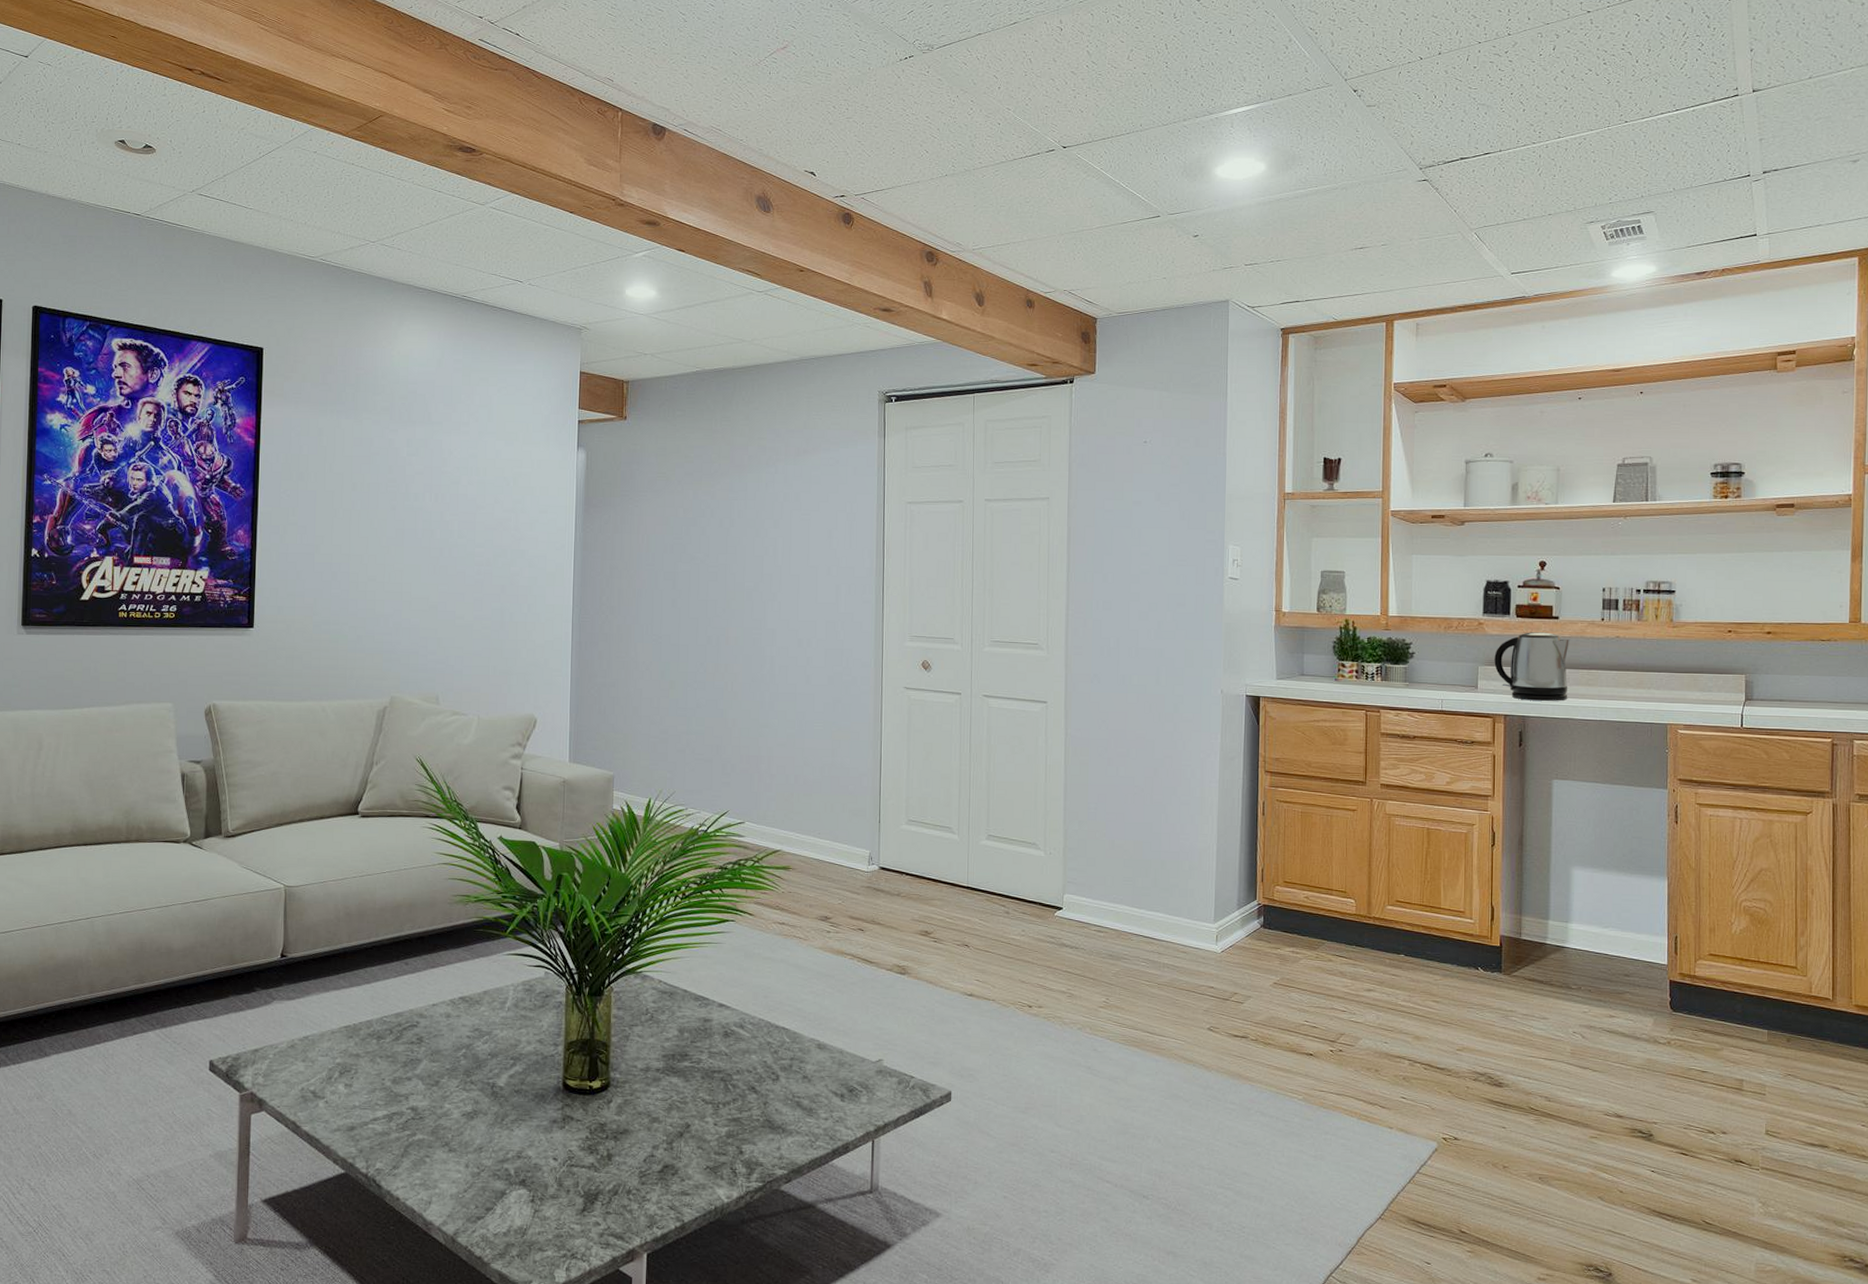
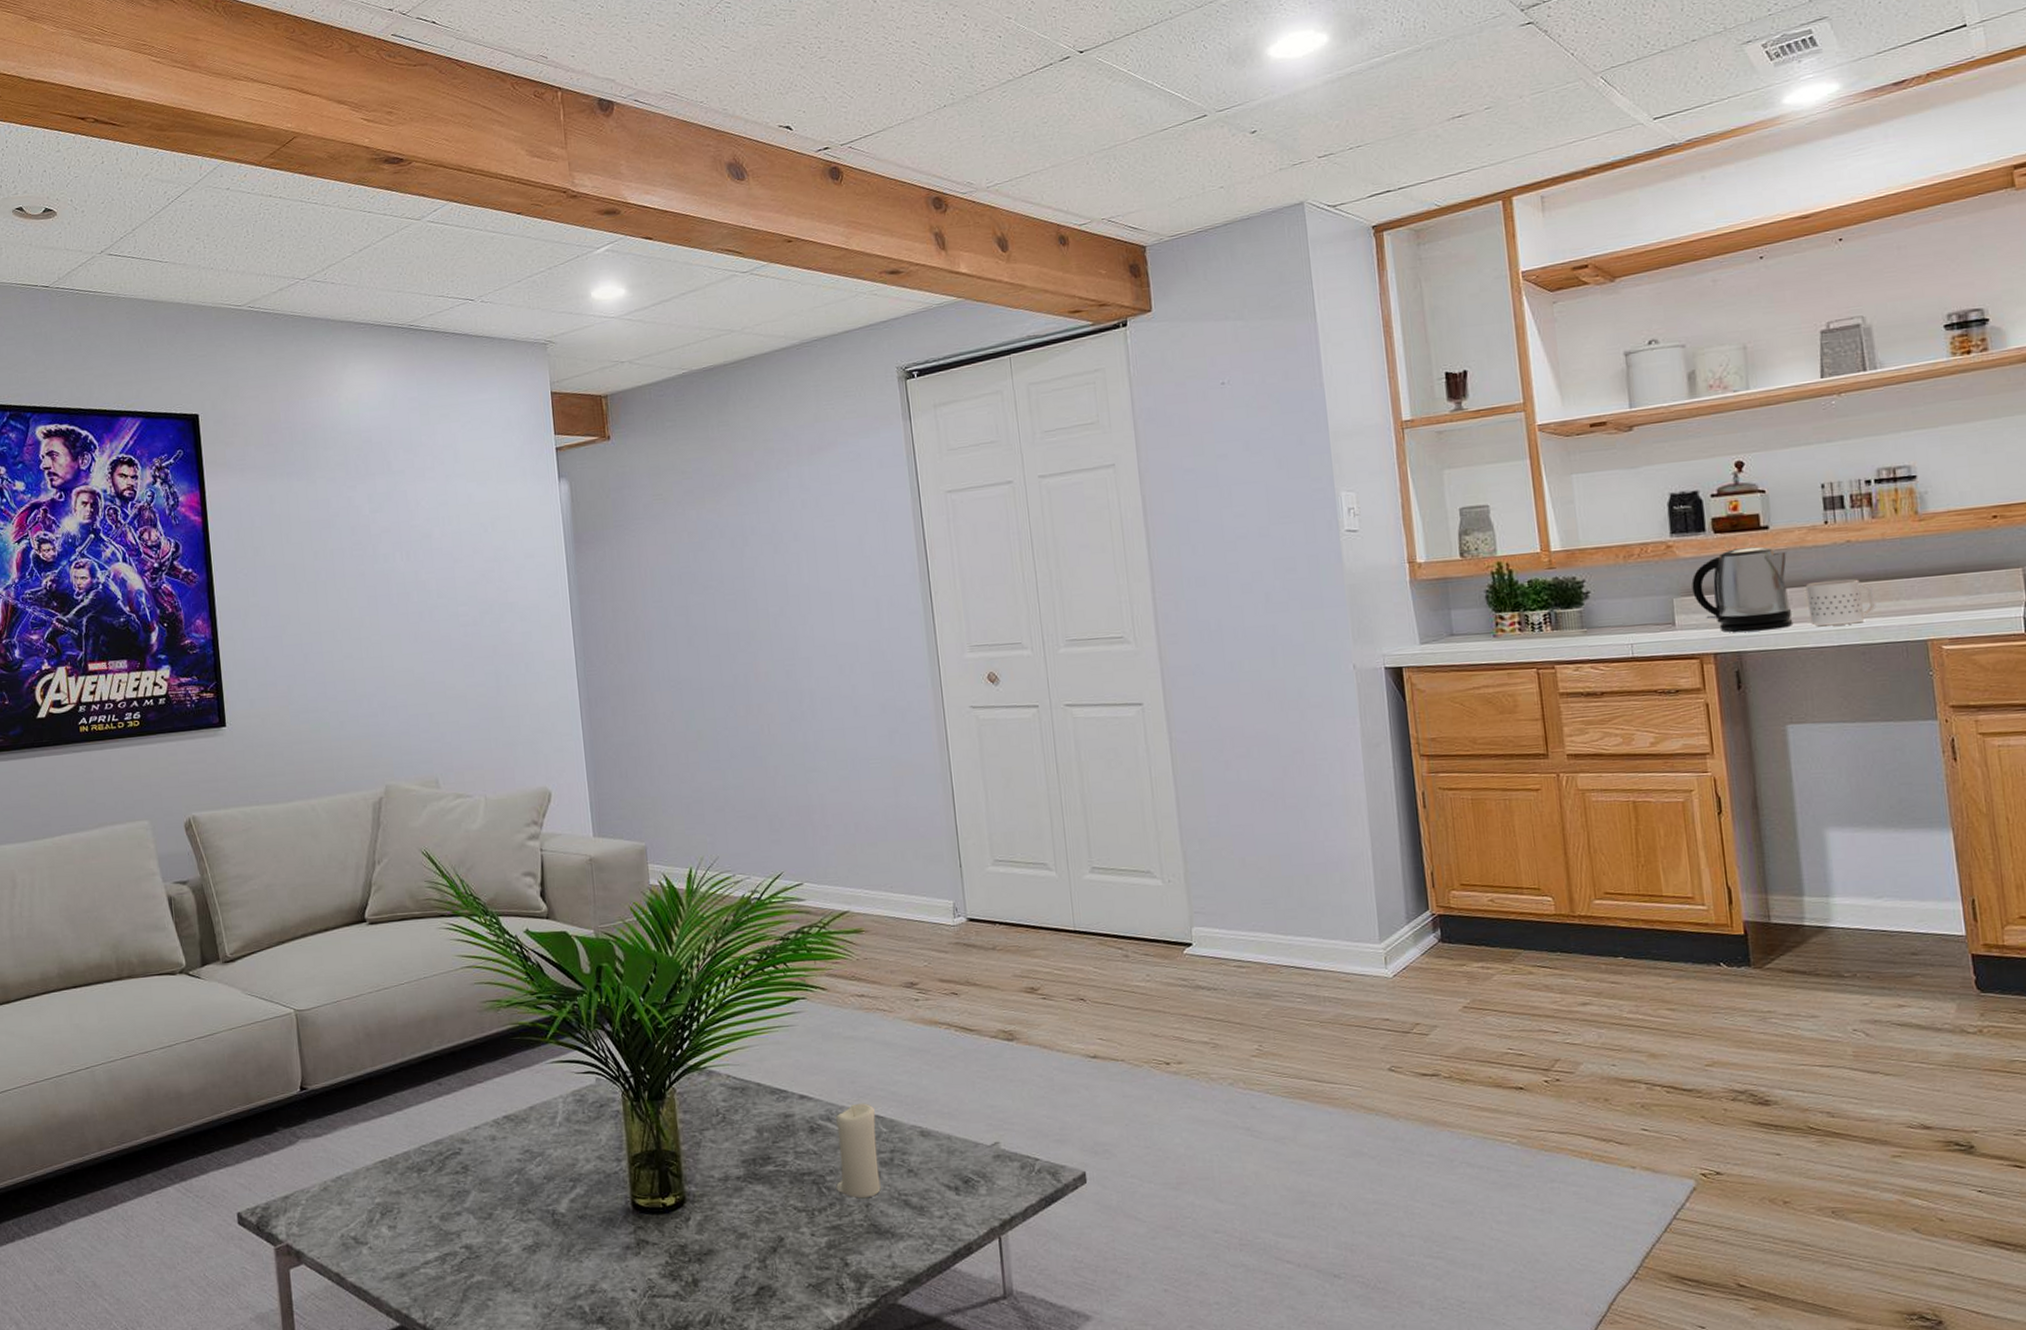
candle: none [741,1015,782,1097] -> present [836,1103,881,1199]
mug: none [1580,666,1633,704] -> present [1805,578,1877,627]

